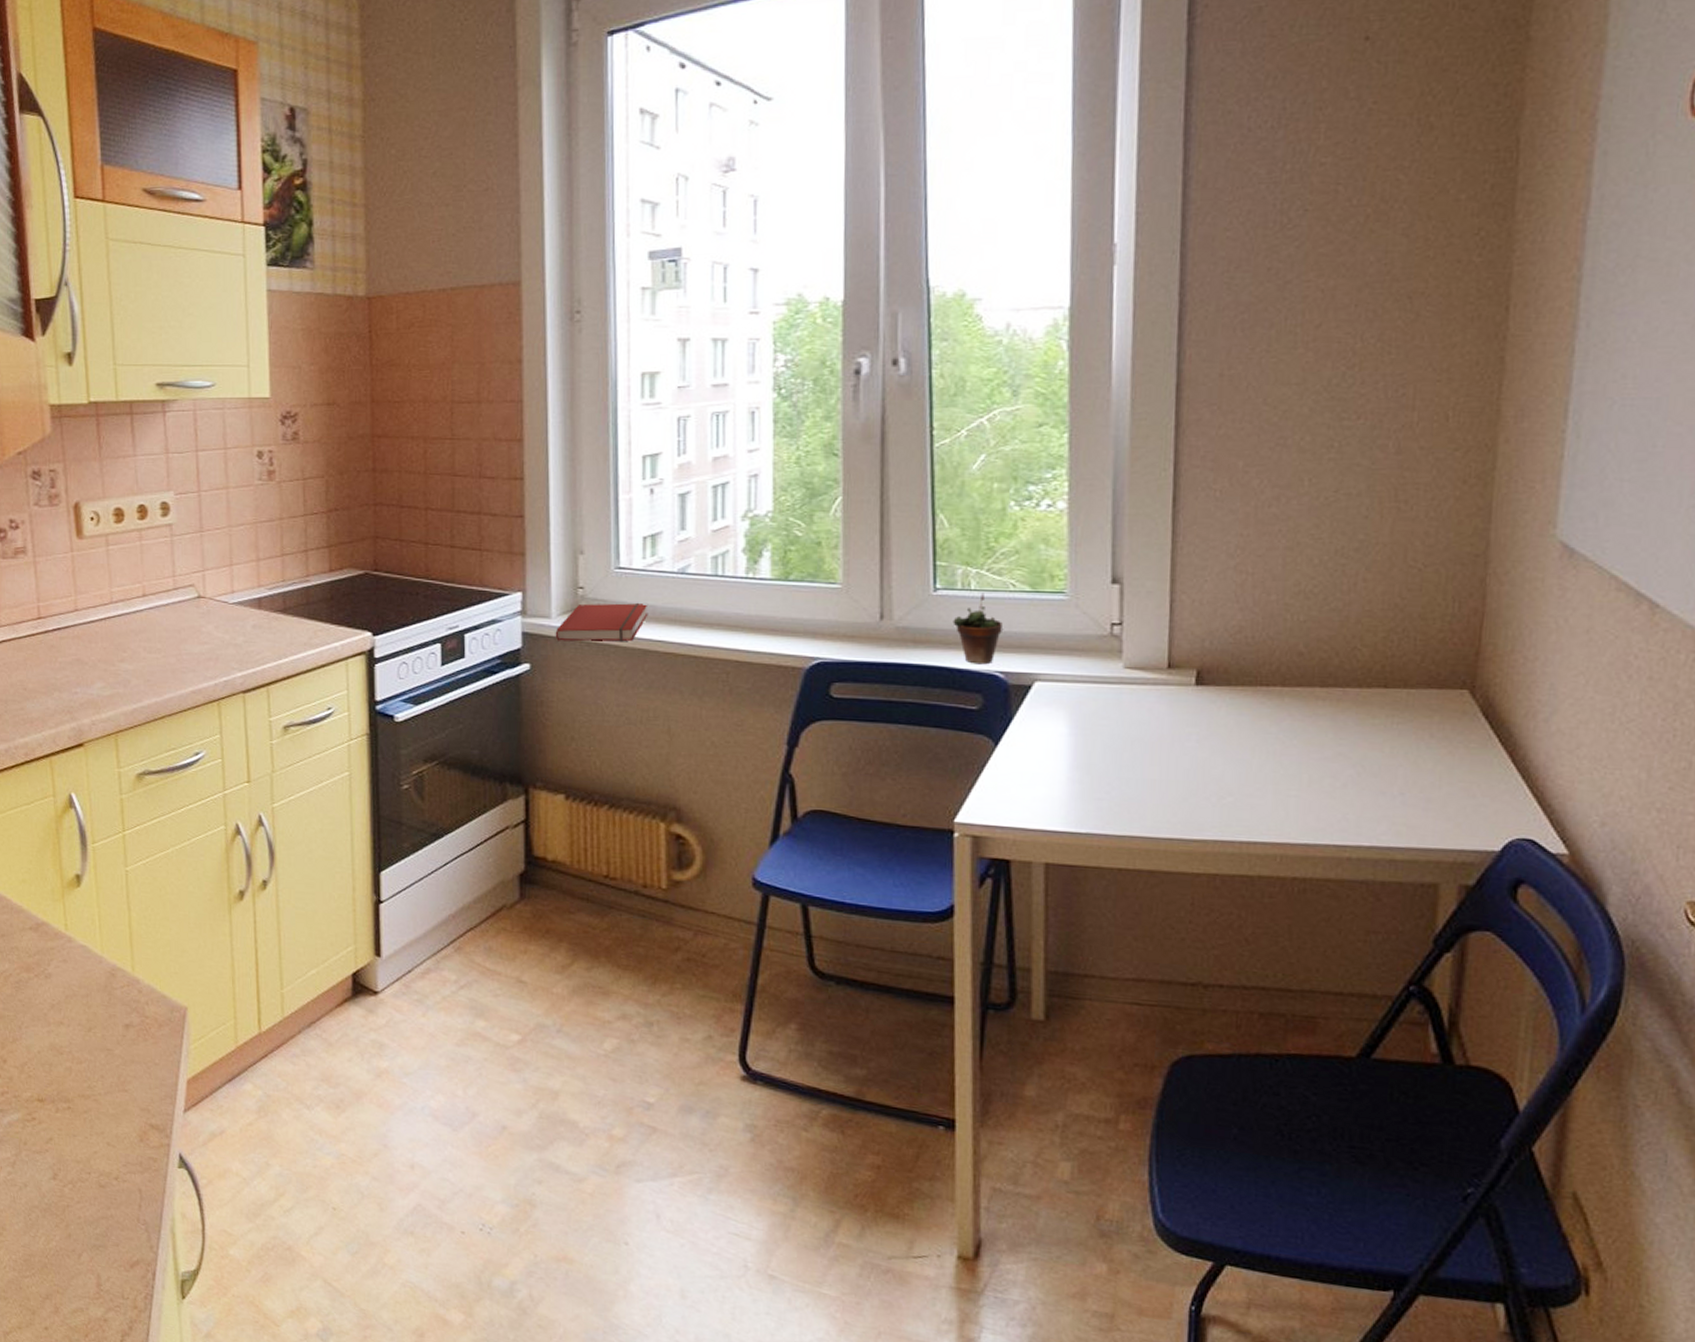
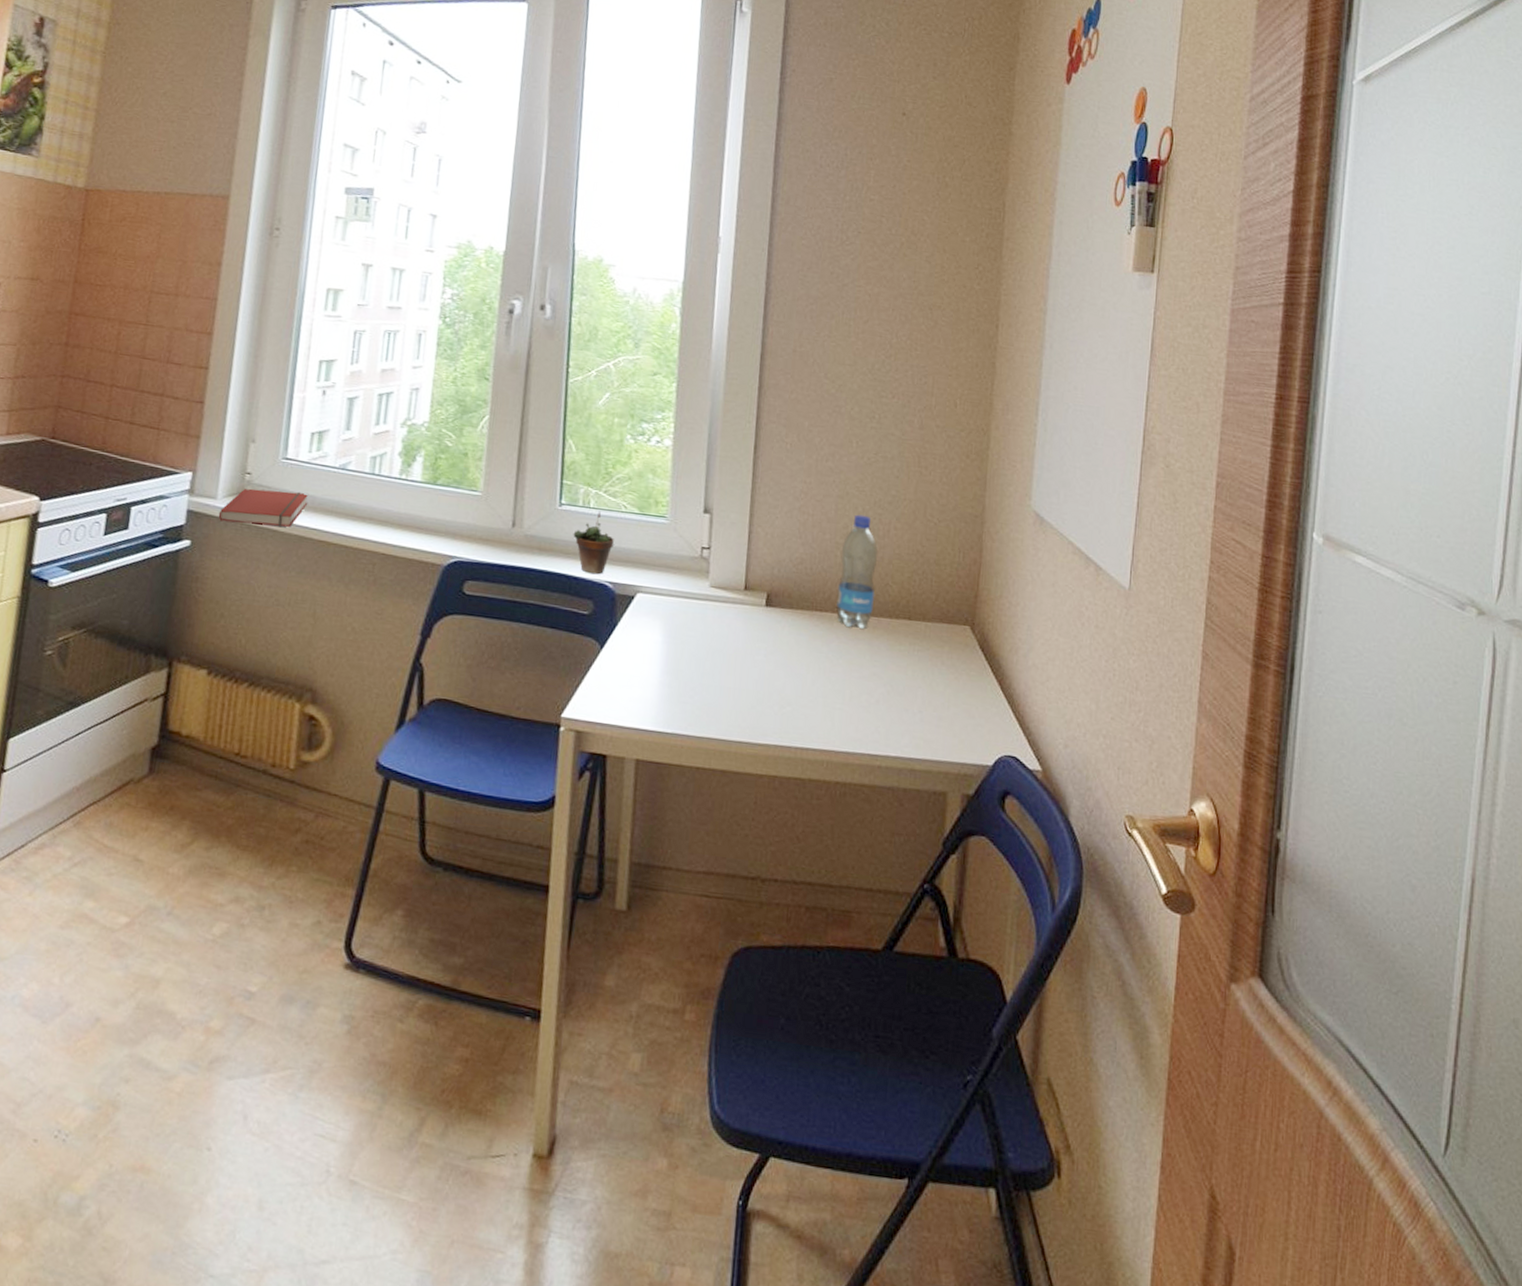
bottle: none [1287,568,1341,704] -> present [836,514,878,630]

